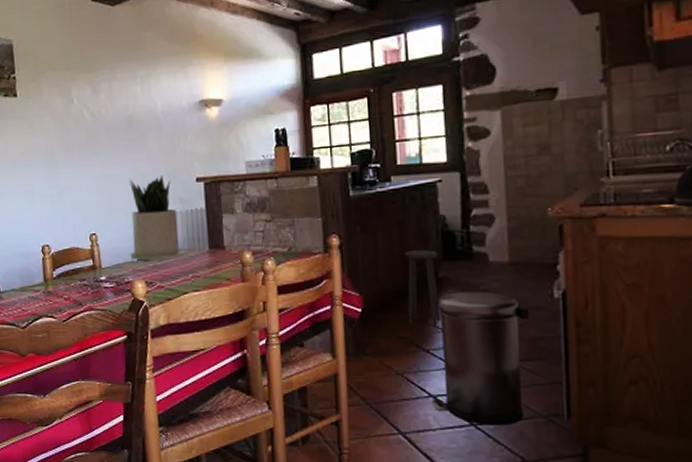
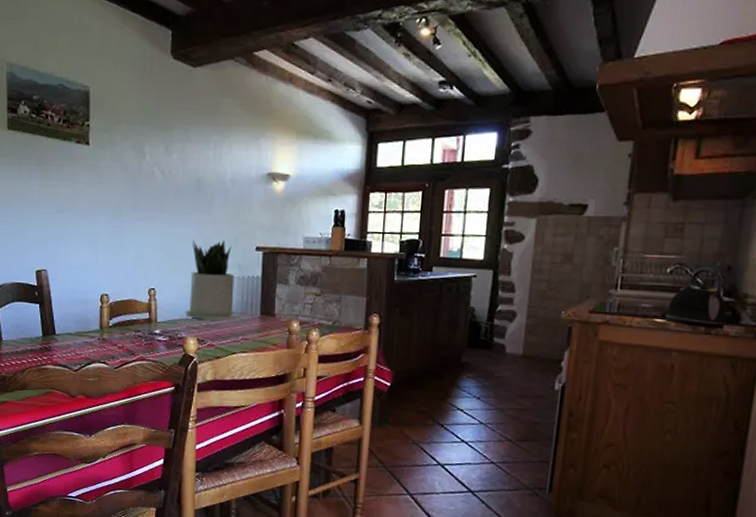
stool: present [404,250,441,327] -> none [429,336,463,405]
pedal bin: present [431,291,530,426] -> none [439,376,533,494]

